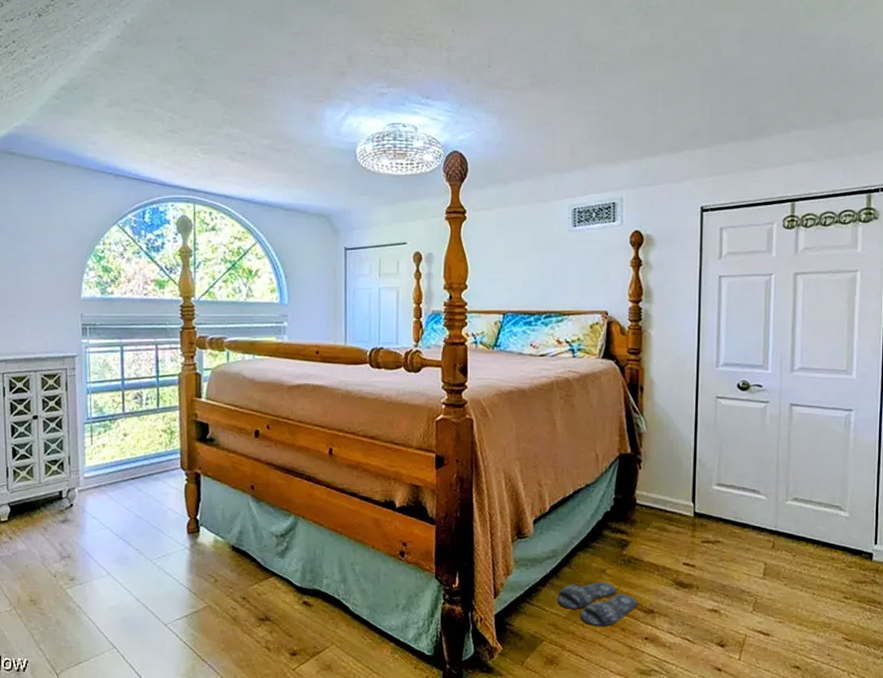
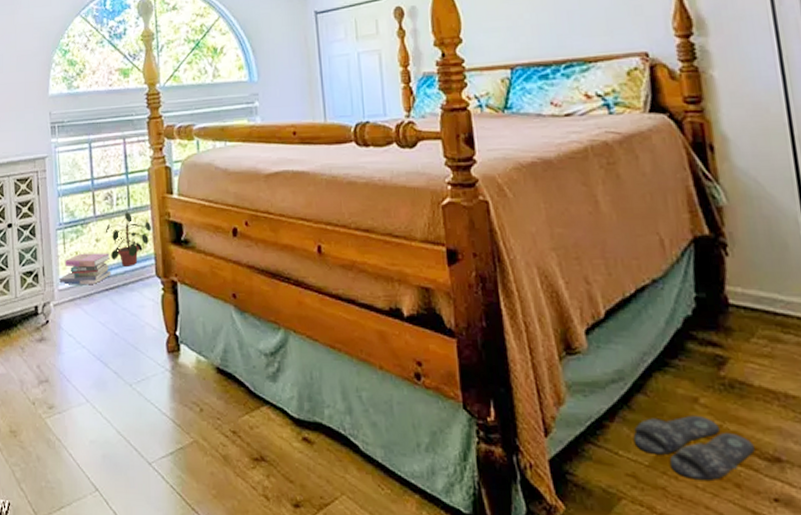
books: none [85,445,138,474] -> present [59,253,111,285]
potted plant: none [133,411,179,460] -> present [105,212,151,268]

